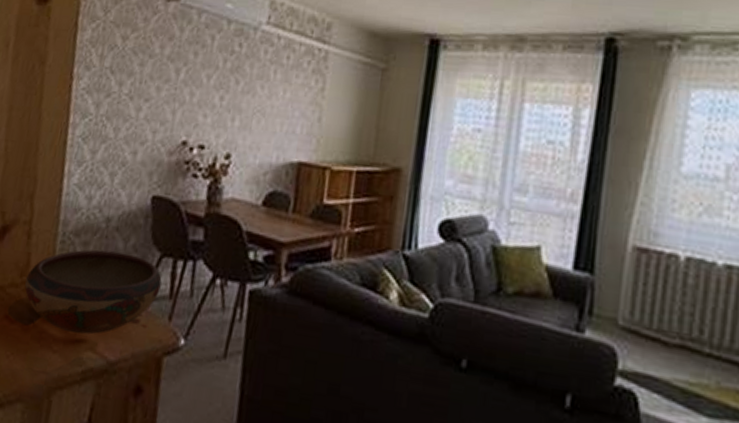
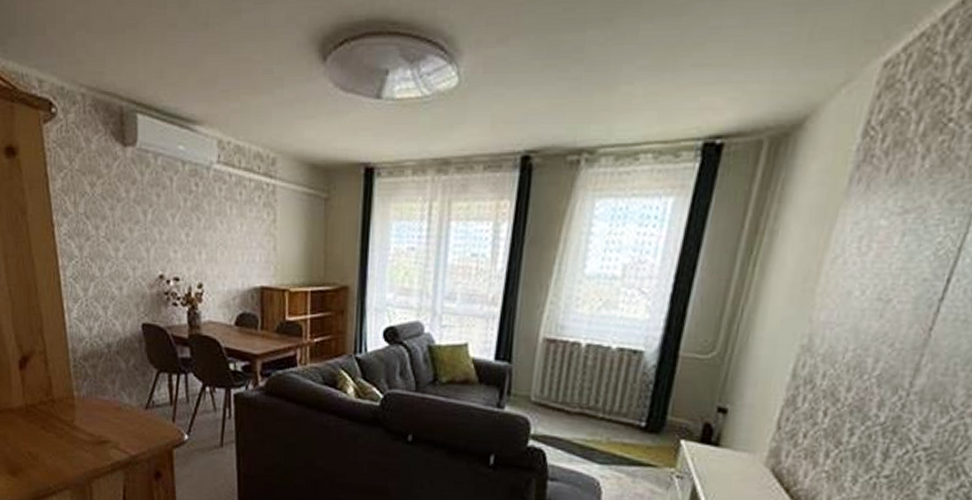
decorative bowl: present [24,249,162,335] -> none [51,370,162,437]

